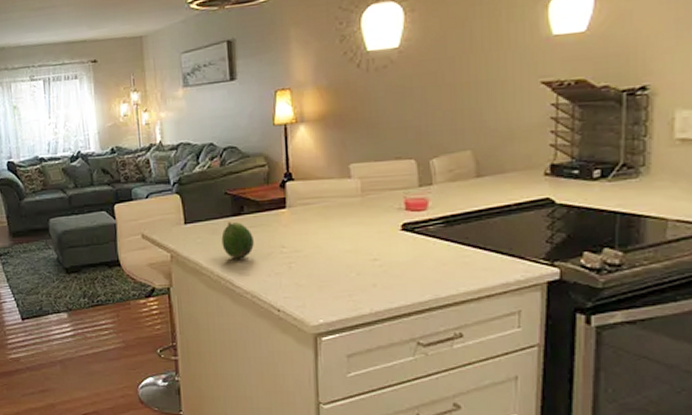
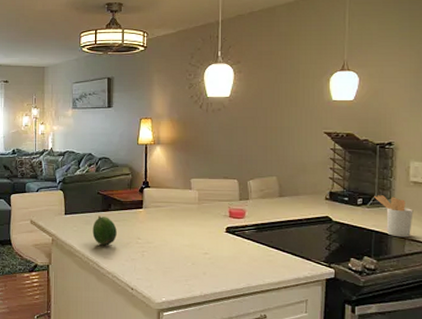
utensil holder: none [619,162,680,219] -> present [374,195,414,238]

